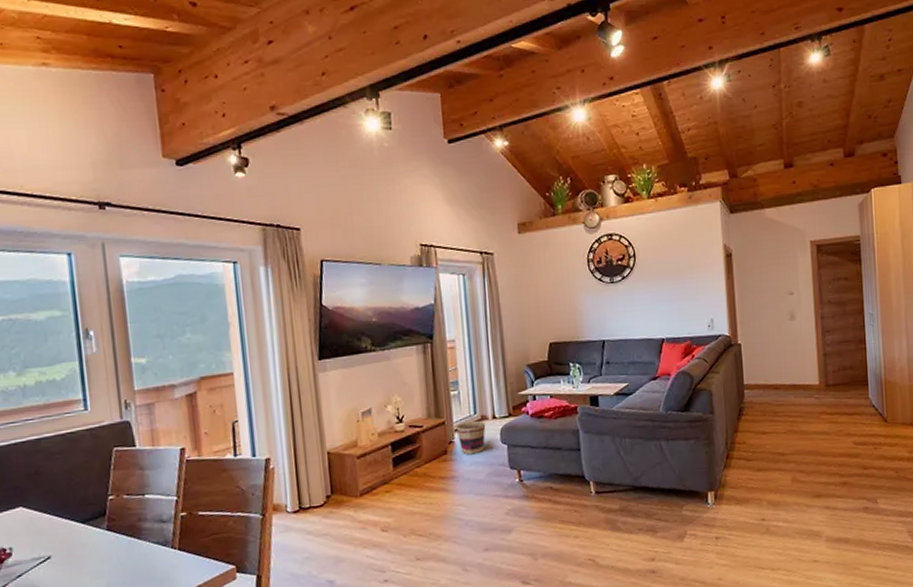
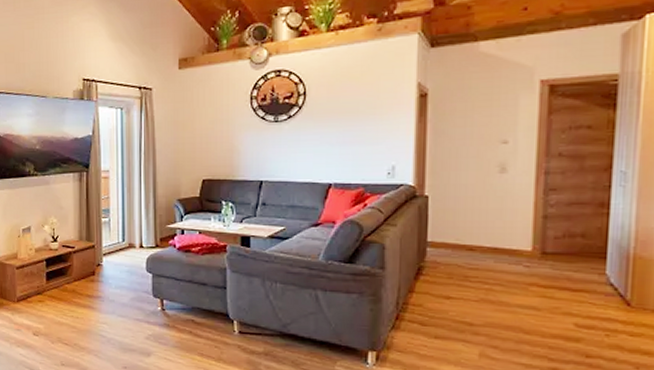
basket: present [456,420,486,455] -> none [104,247,133,279]

